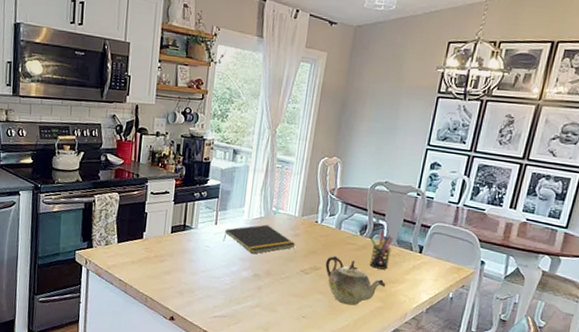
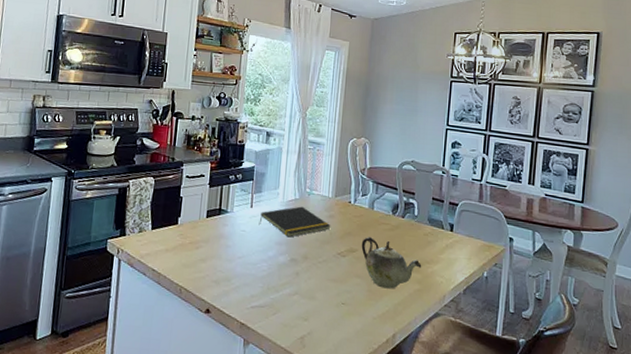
pen holder: present [369,231,393,270] -> none [402,210,424,250]

